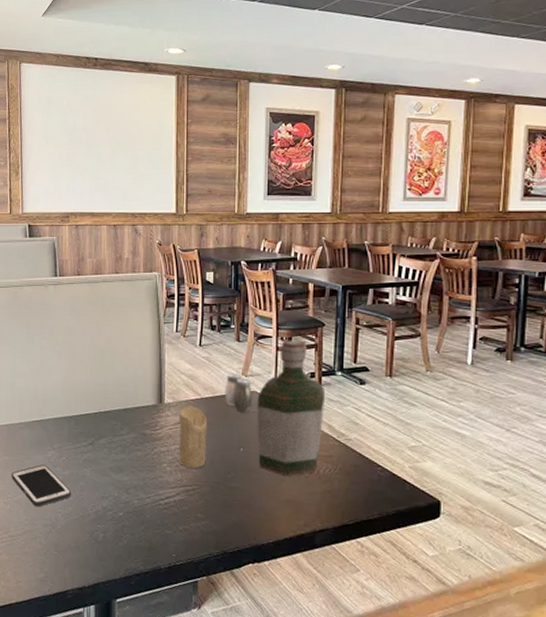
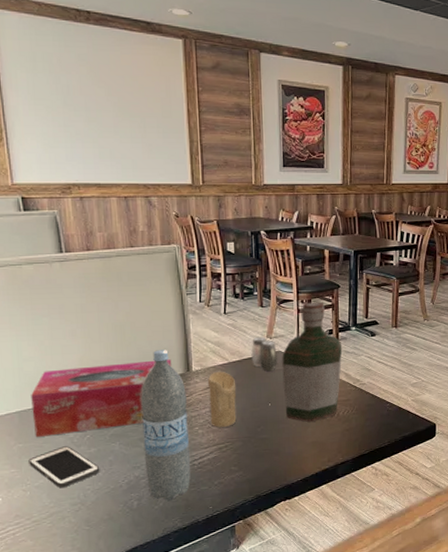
tissue box: none [19,387,145,453] -> present [31,359,172,437]
water bottle: none [113,378,157,539] -> present [140,350,191,501]

